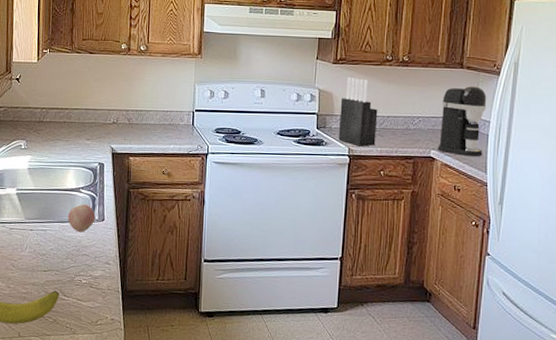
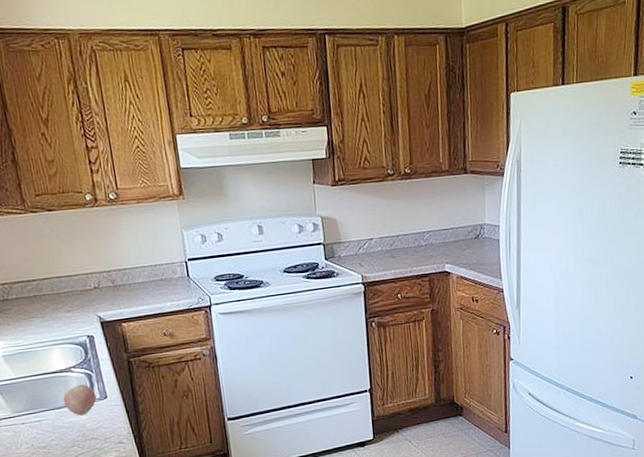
knife block: present [338,77,378,147] -> none [346,198,389,272]
coffee maker: present [438,86,487,157] -> none [450,191,496,266]

